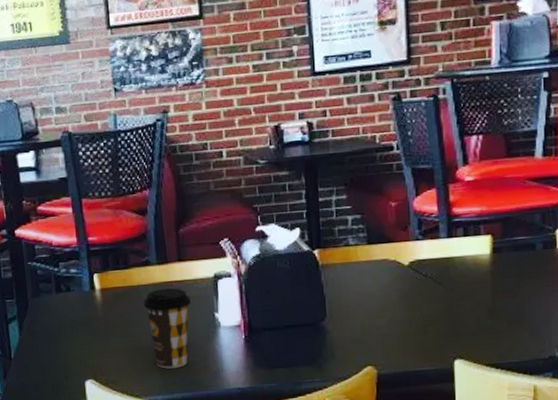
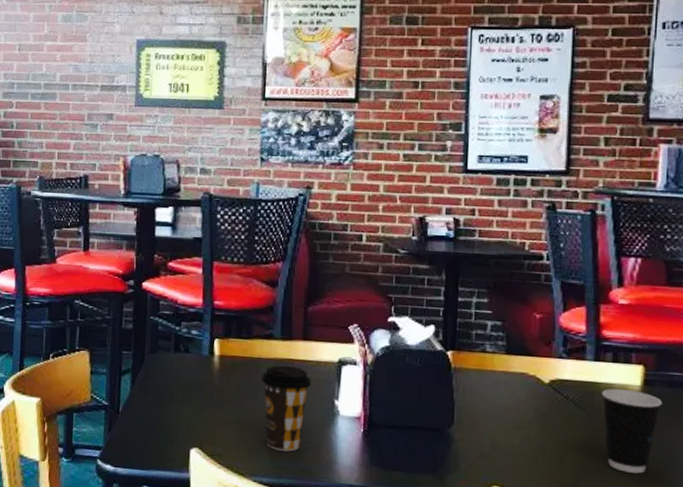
dixie cup: none [455,259,510,334] -> present [601,388,662,474]

